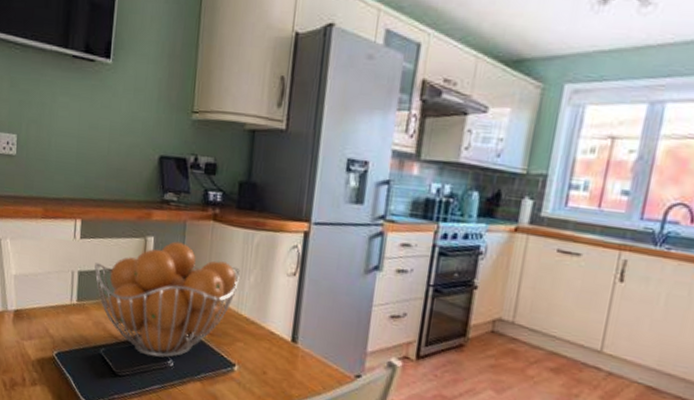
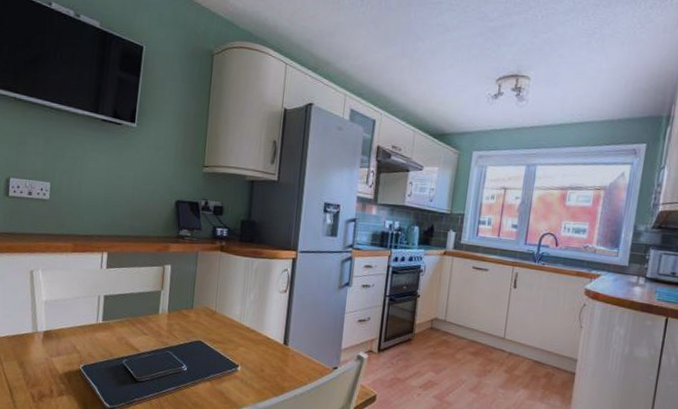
fruit basket: present [94,241,240,358] -> none [119,268,242,364]

